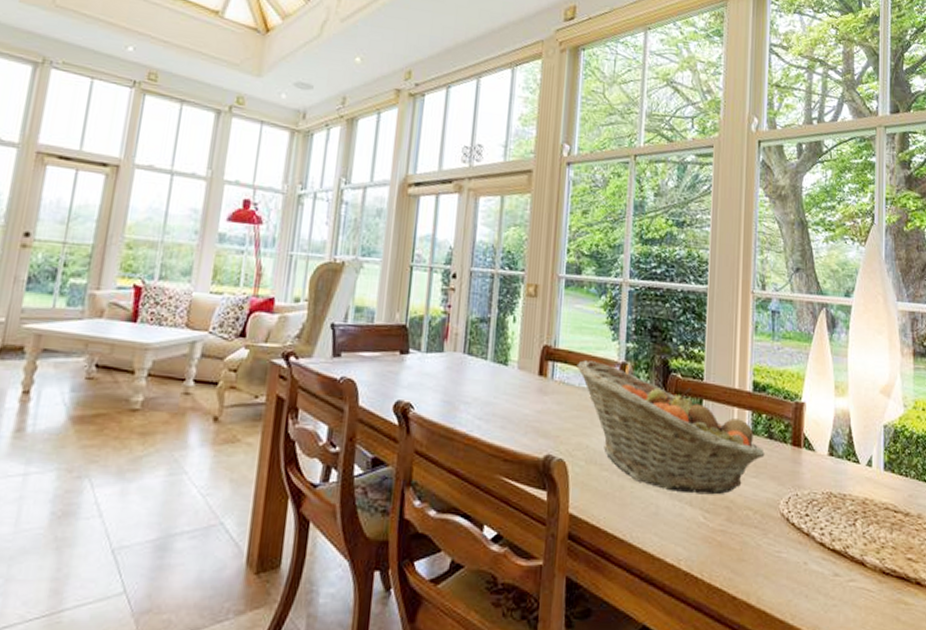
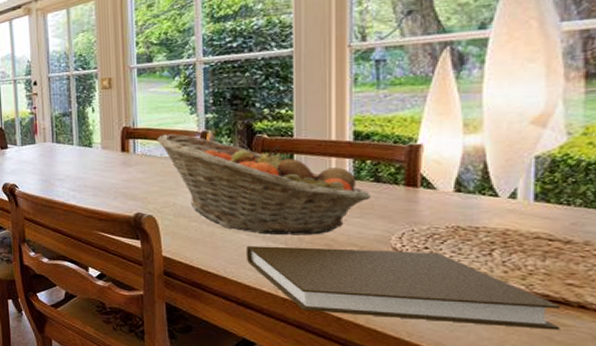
book: none [652,505,904,609] -> present [245,246,561,330]

